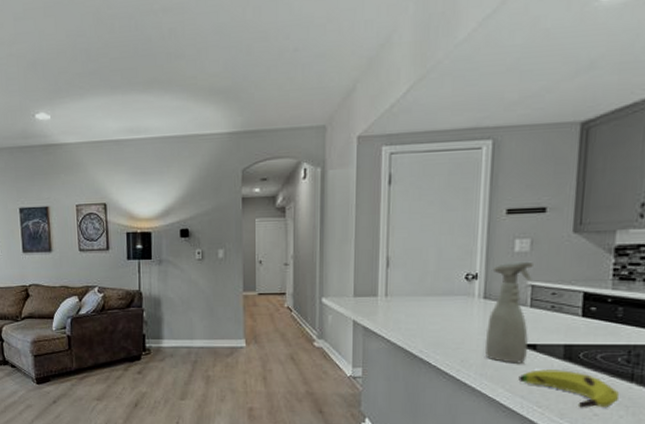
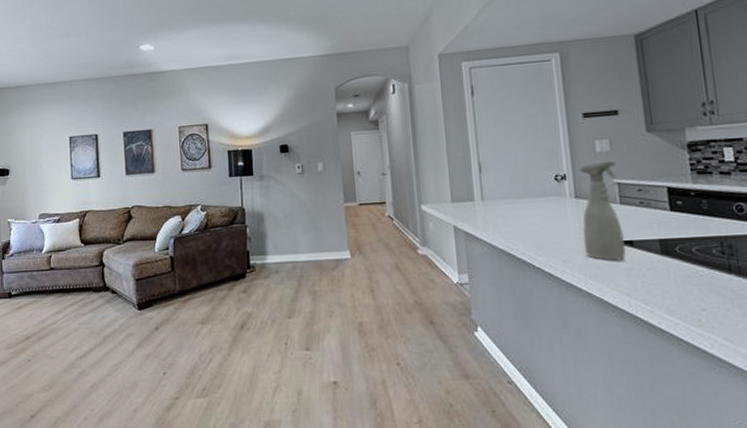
banana: present [518,369,620,408] -> none [622,265,723,303]

